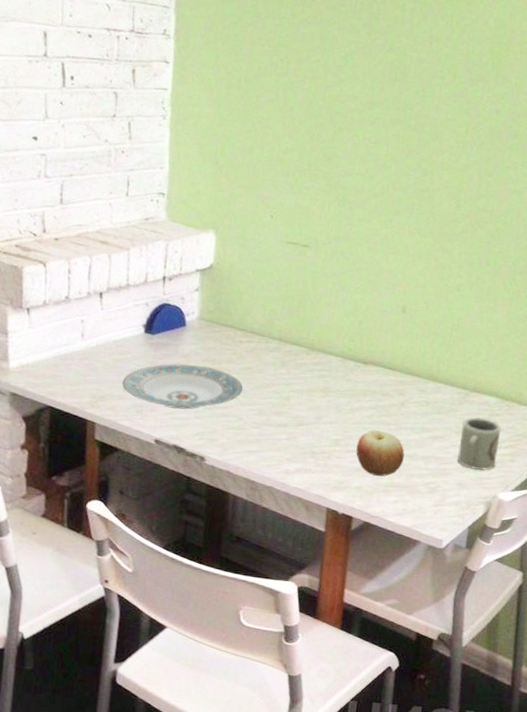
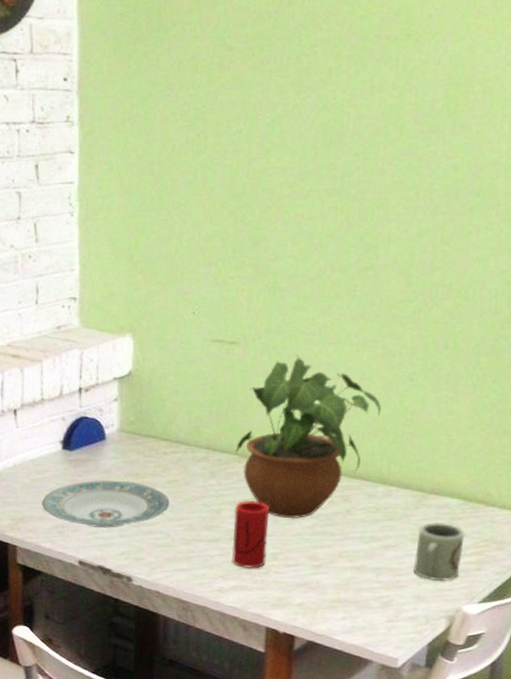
cup: none [298,389,334,453] -> present [232,500,270,569]
potted plant: none [304,261,433,409] -> present [235,355,382,519]
apple: present [356,429,405,477] -> none [297,541,352,592]

